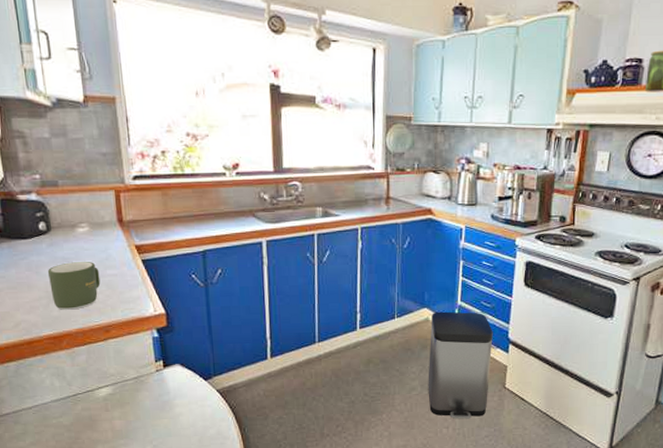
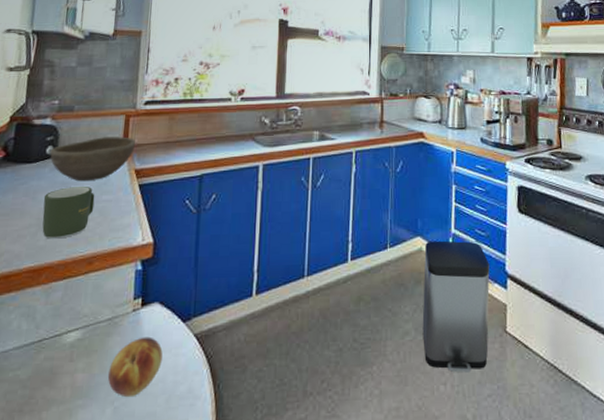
bowl: none [43,213,131,257] -> present [50,137,135,182]
fruit: none [142,392,190,438] -> present [107,336,163,398]

